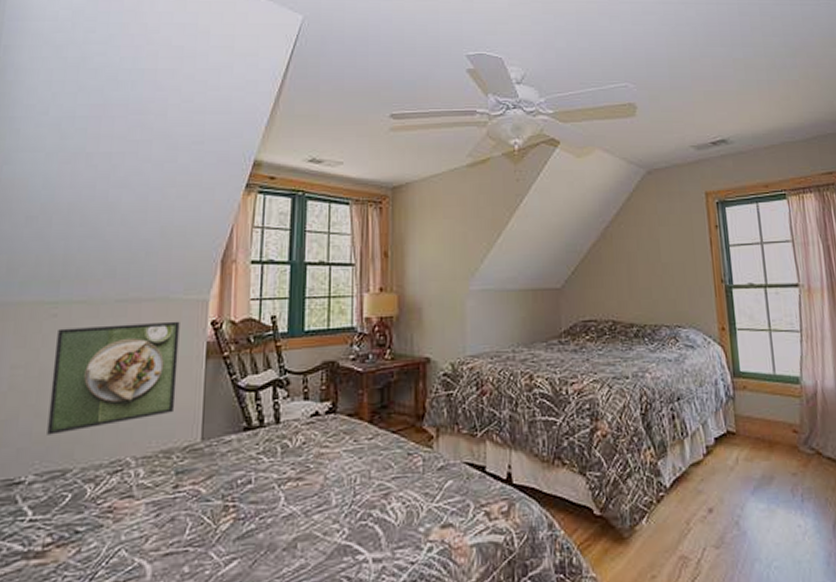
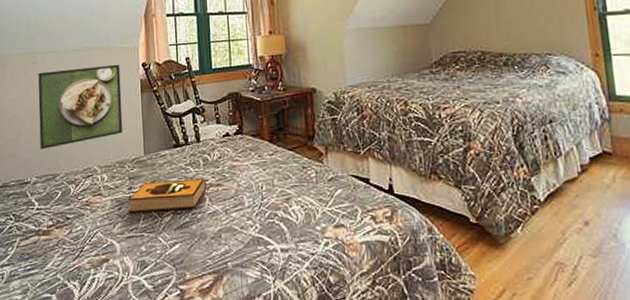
hardback book: none [171,469,284,519] -> present [128,177,207,212]

